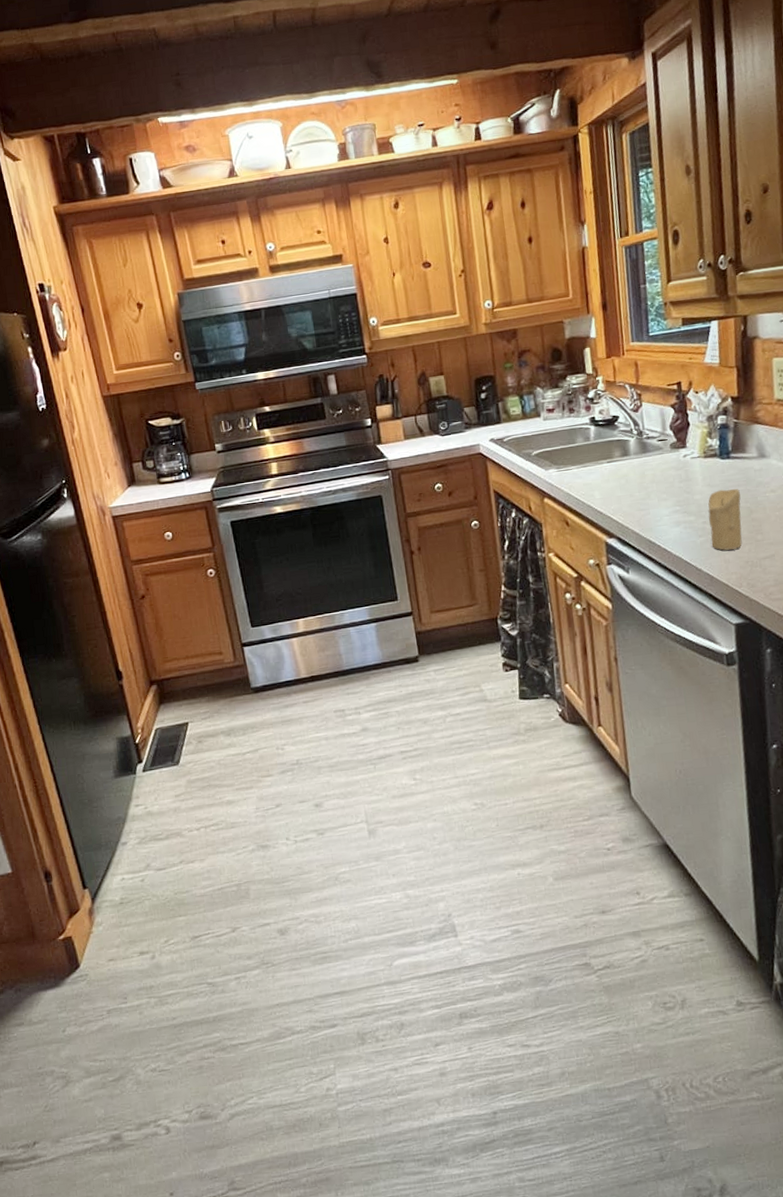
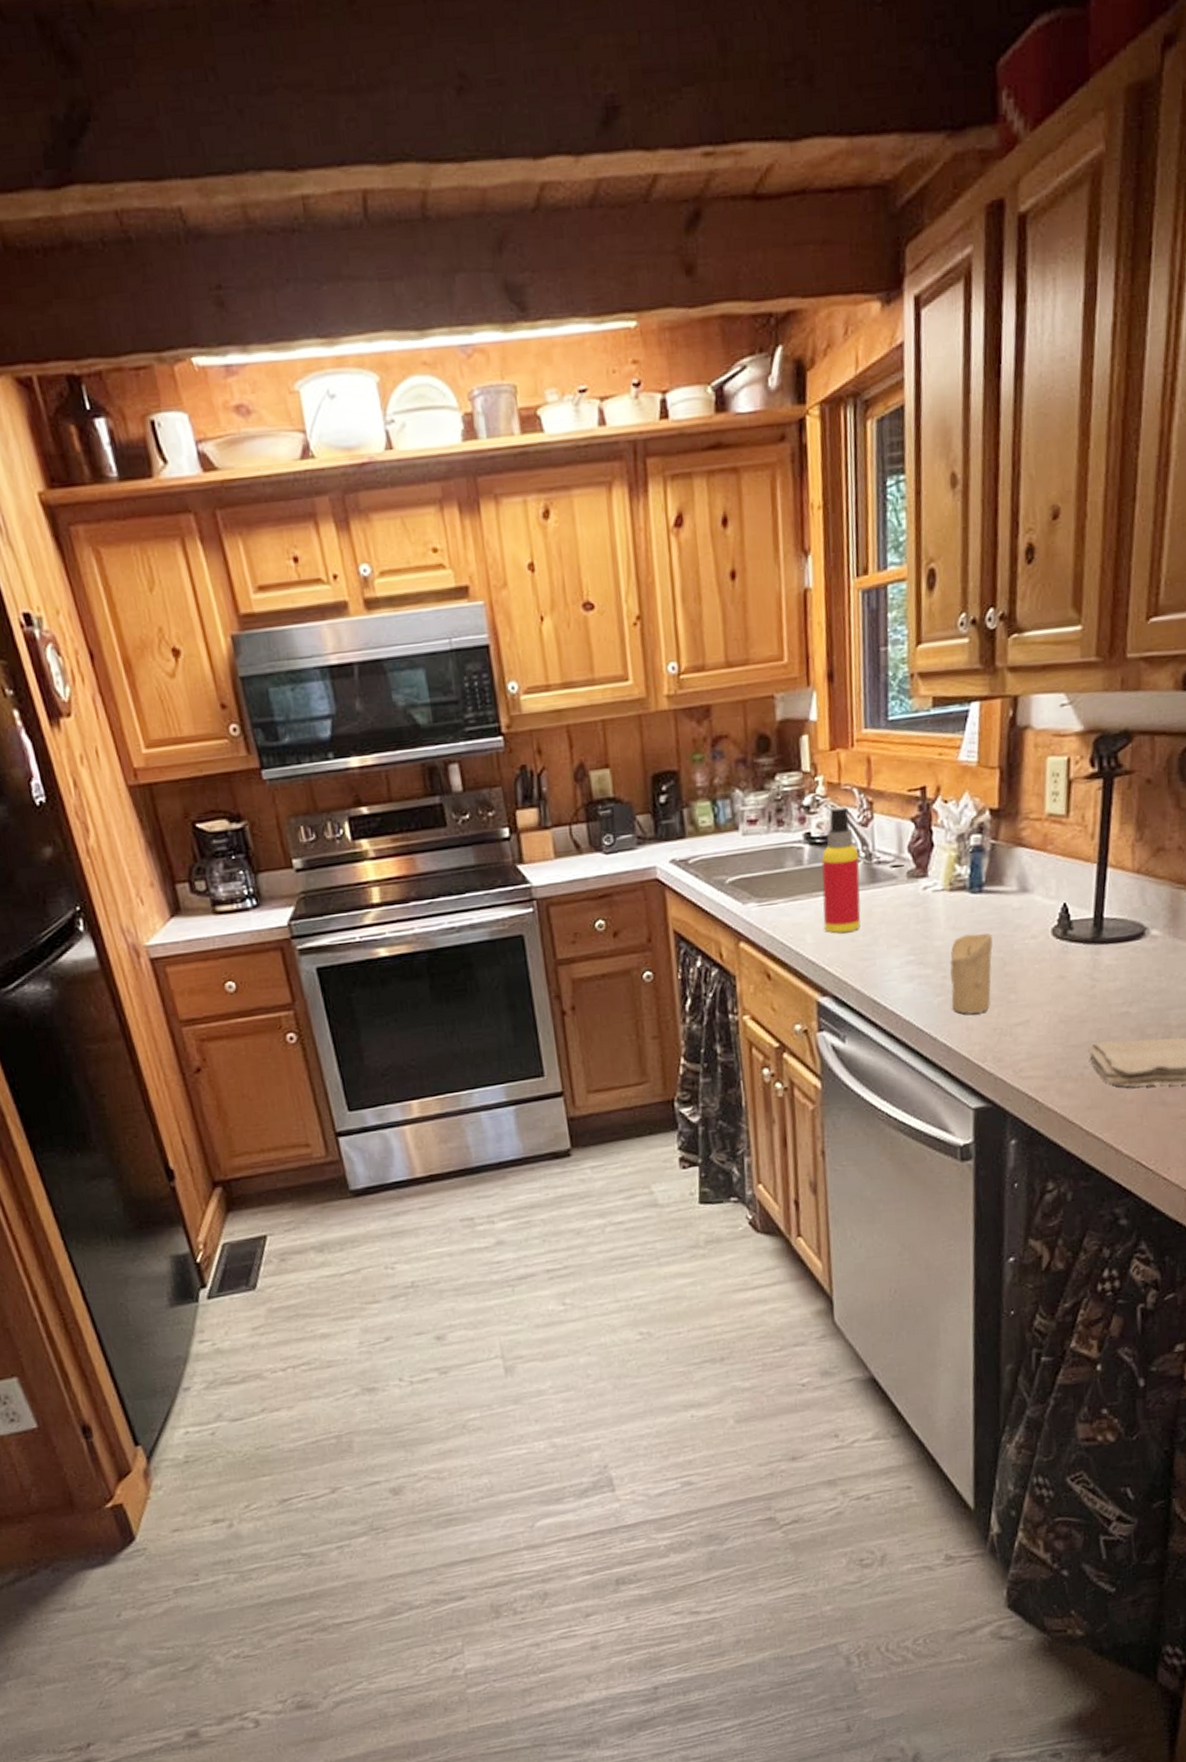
spray bottle: none [604,397,636,491] -> present [821,805,861,934]

